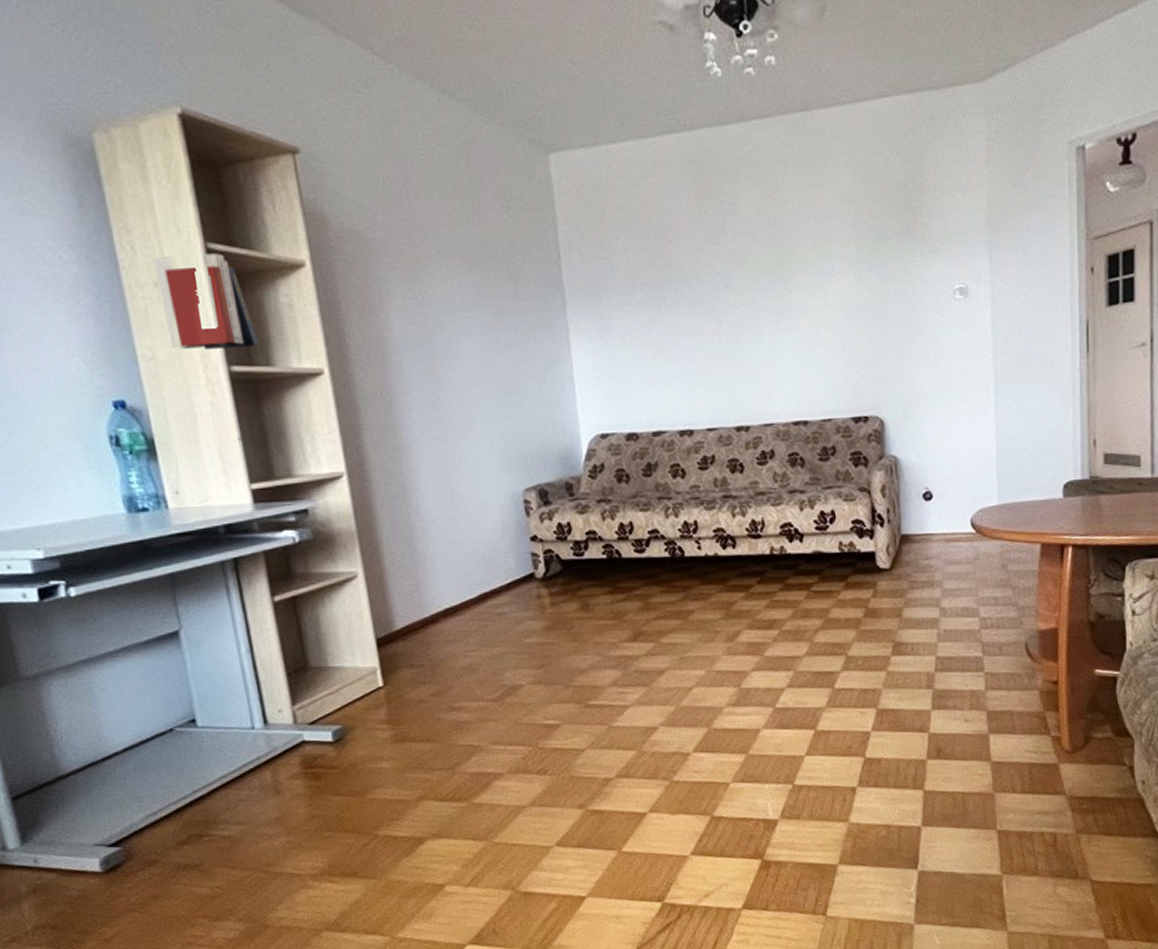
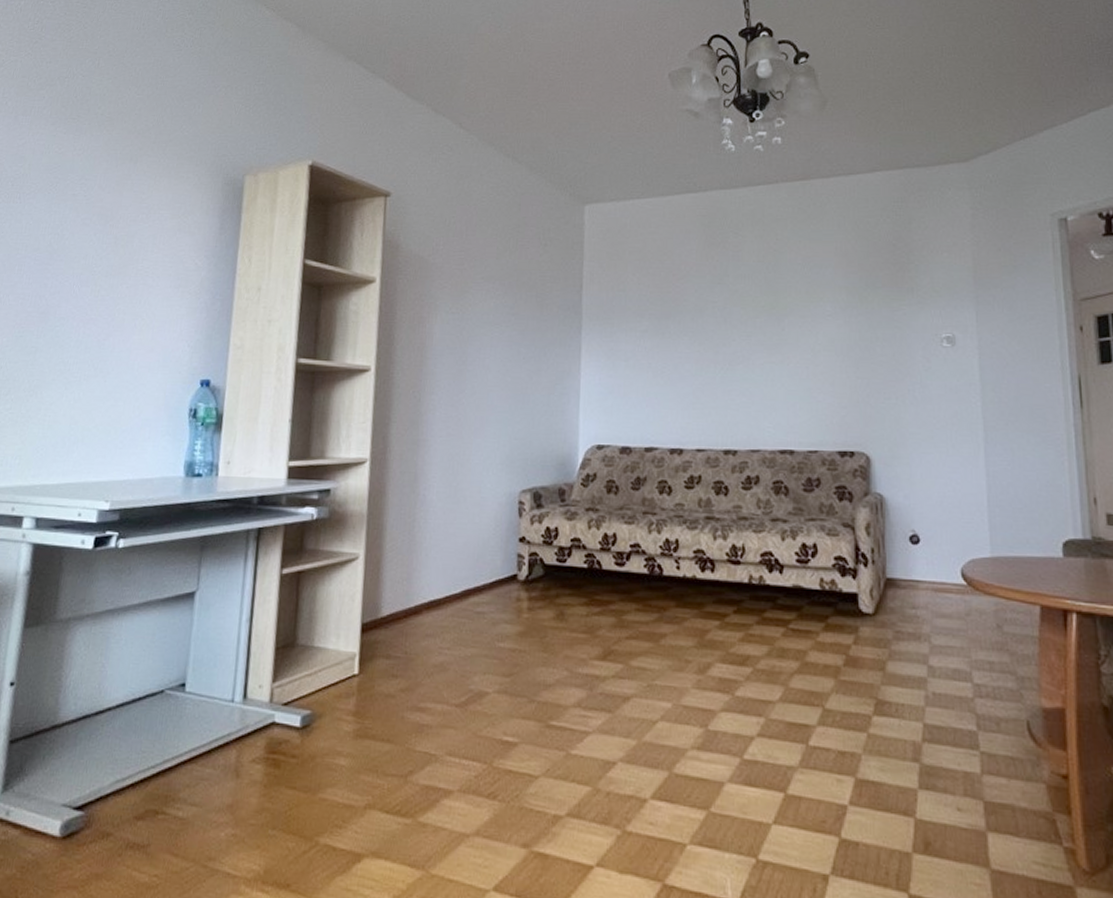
books: present [152,253,259,349] -> none [258,267,325,344]

